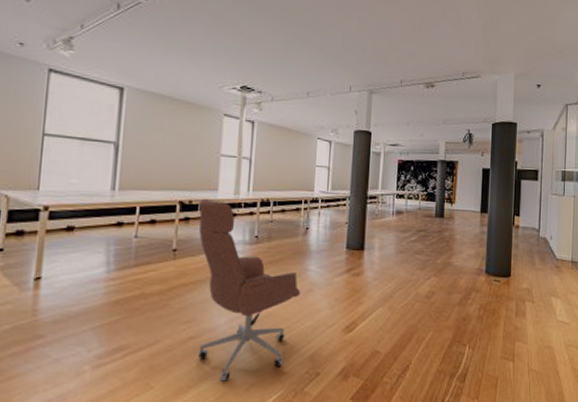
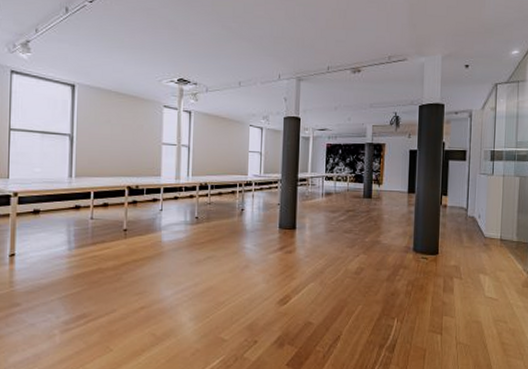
office chair: present [198,198,301,382] -> none [144,183,238,346]

